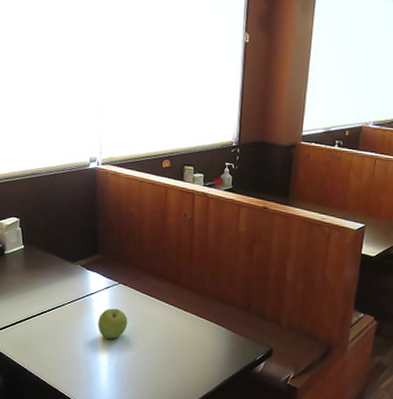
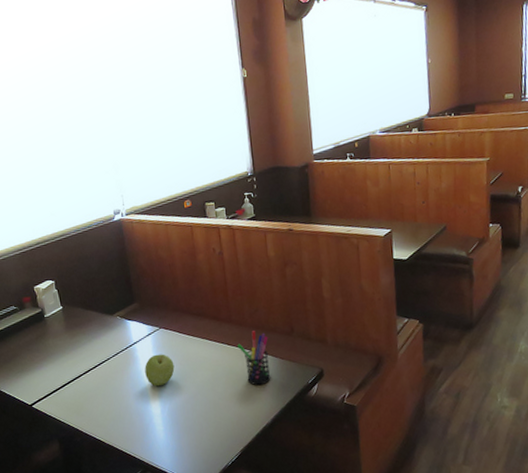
pen holder: none [193,301,225,355] -> present [237,331,271,386]

